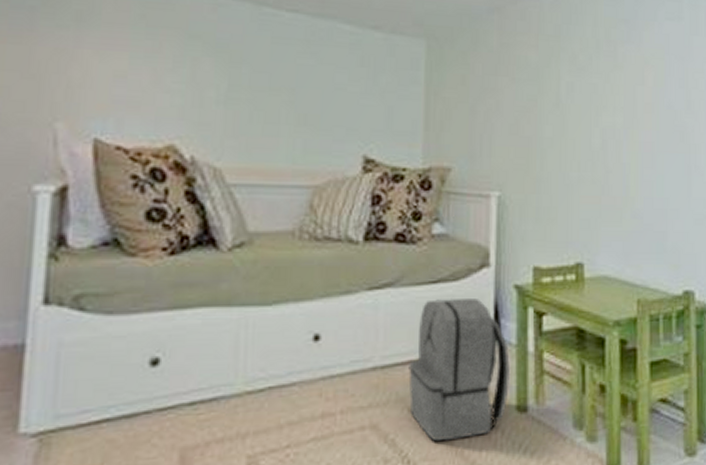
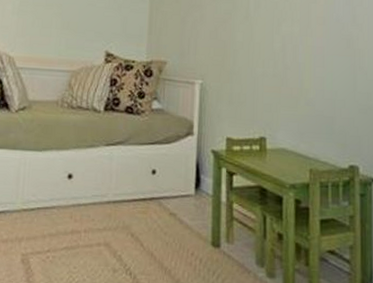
backpack: present [408,297,511,442] -> none [132,156,208,262]

